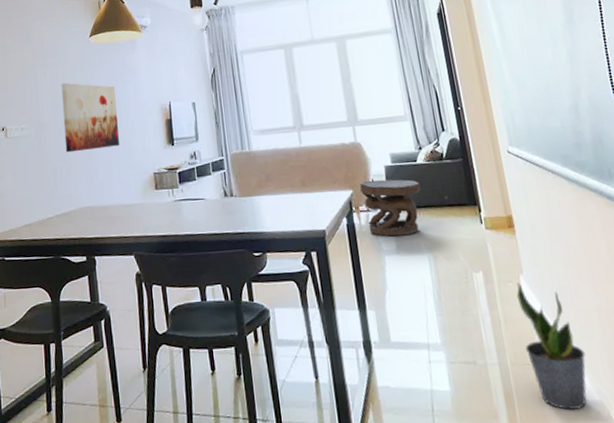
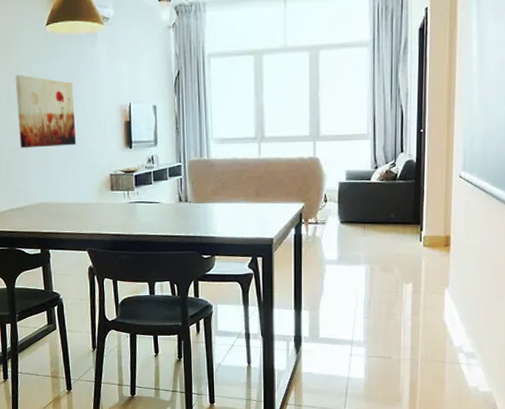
carved stool: present [359,179,421,237] -> none [311,195,370,248]
potted plant: present [516,282,587,410] -> none [436,294,487,397]

